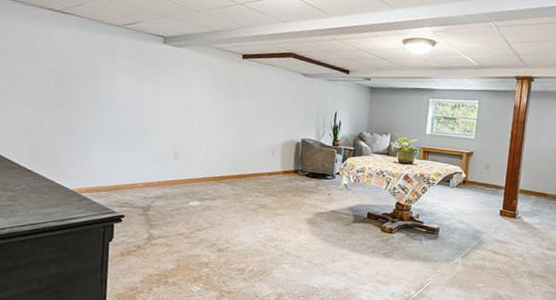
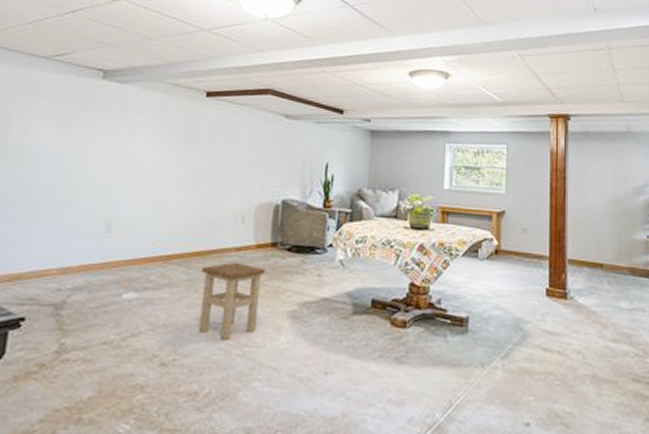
stool: none [244,183,290,236] -> present [199,262,265,340]

